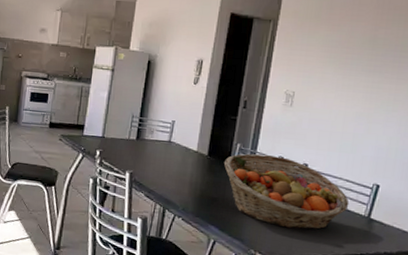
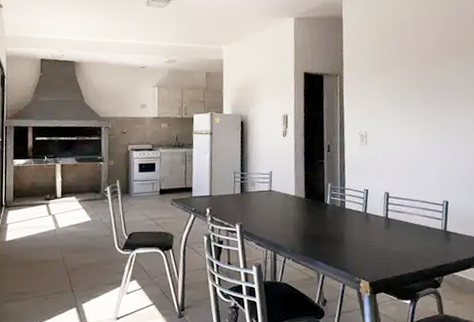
fruit basket: present [224,153,350,230] -> none [320,189,428,252]

